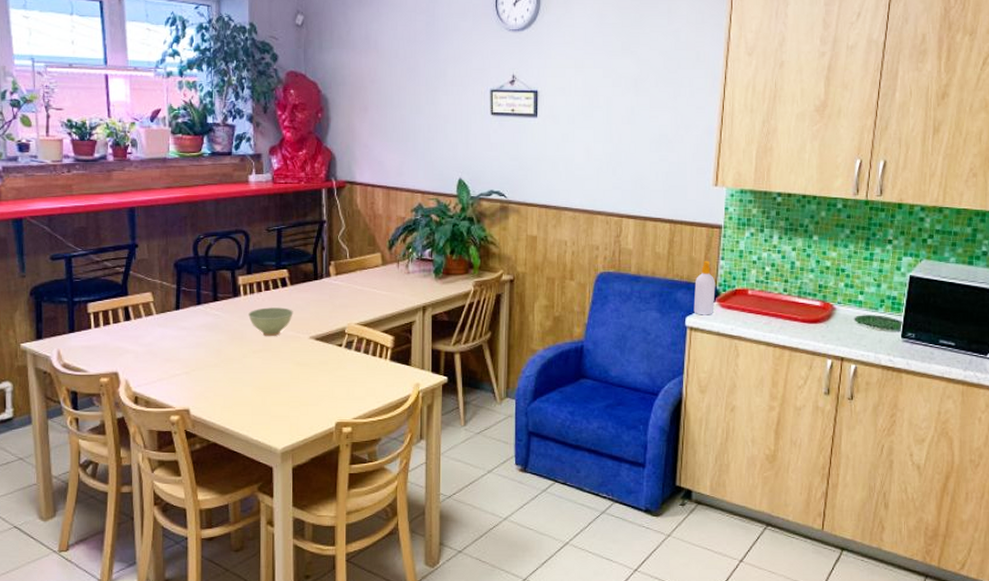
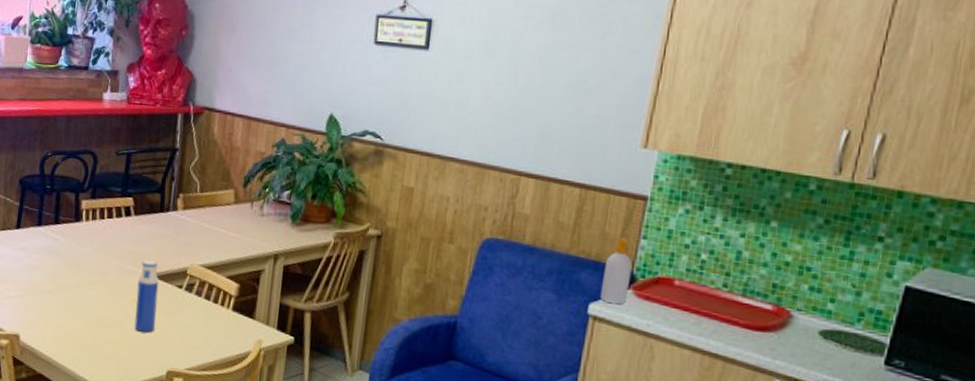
bowl: present [248,307,293,336] -> none [88,236,135,268]
water bottle: none [299,324,321,392] -> present [134,259,159,334]

